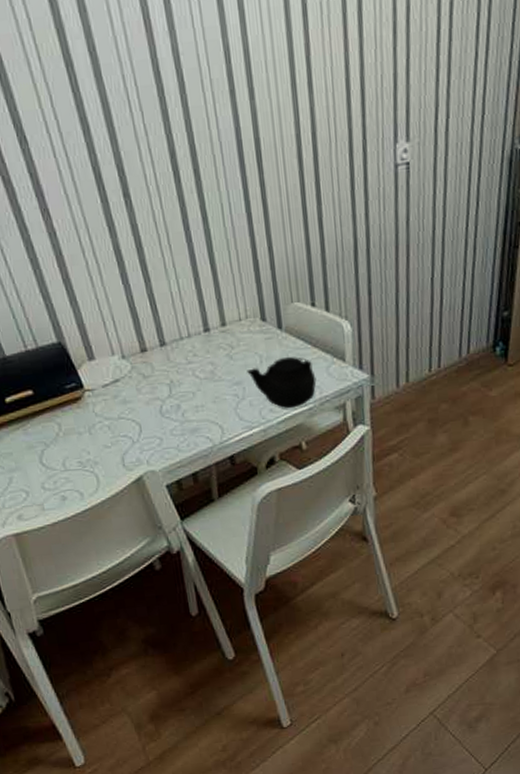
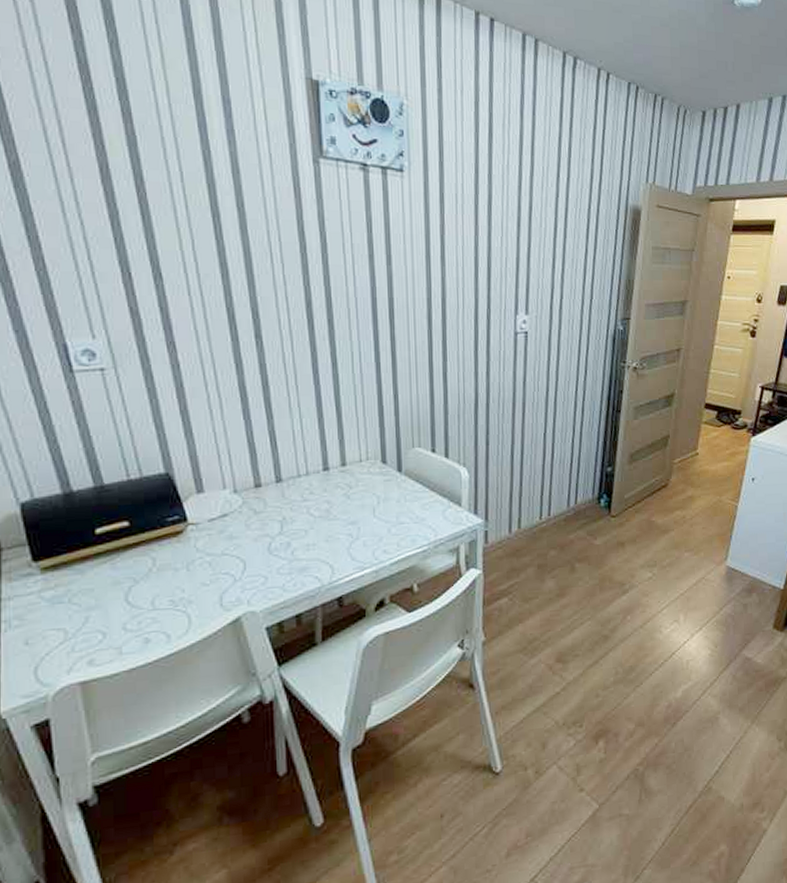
teapot: present [247,356,317,408] -> none [363,498,432,549]

